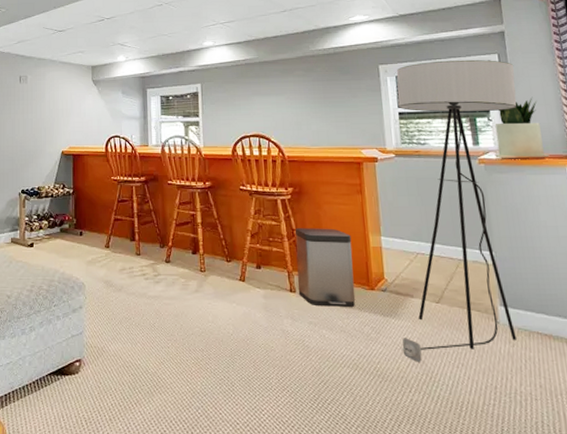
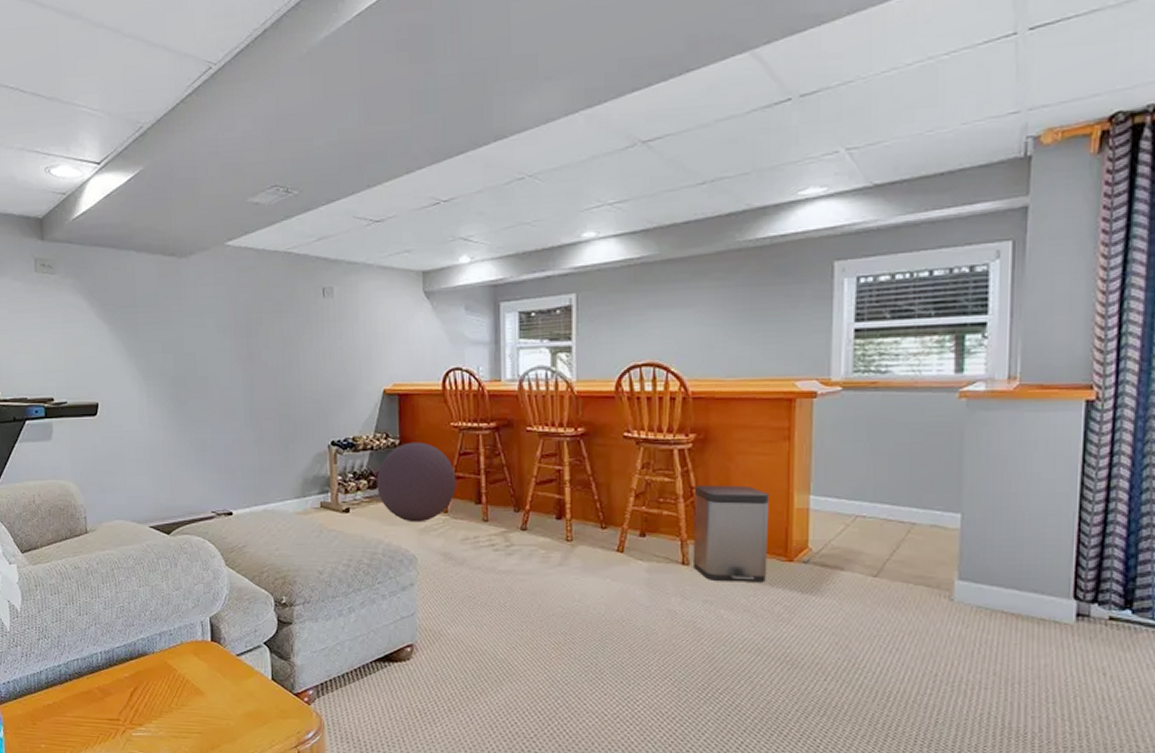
exercise ball: none [55,191,116,256] -> present [376,442,457,523]
floor lamp: present [396,59,517,363] -> none [820,250,1034,648]
planter: present [494,97,550,160] -> none [984,302,1062,392]

